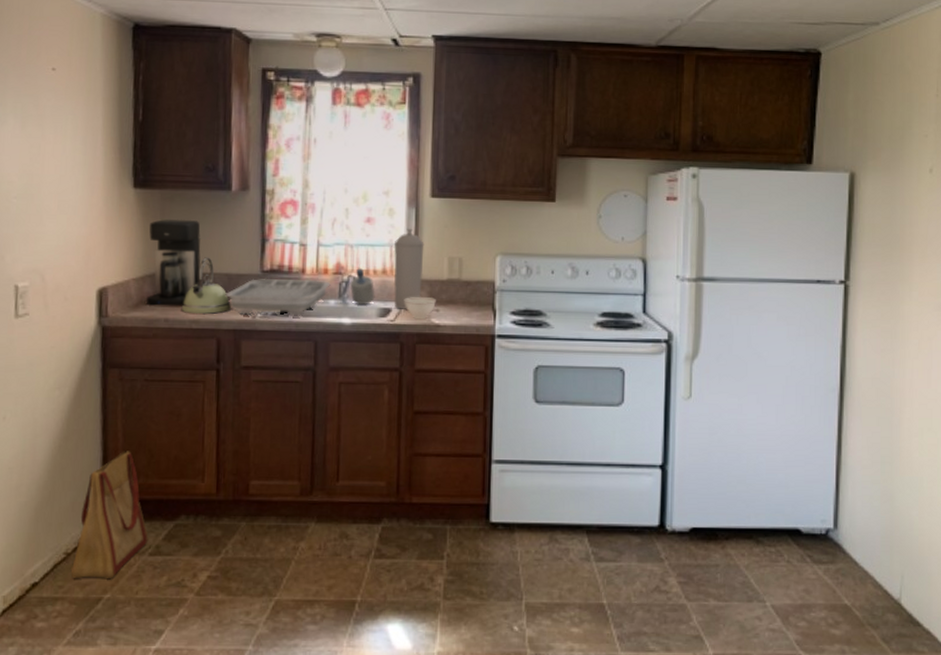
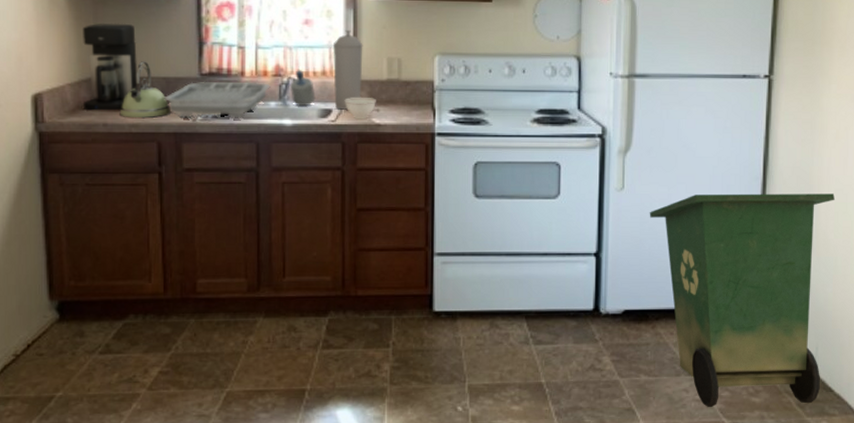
shopping bag: present [70,451,149,578] -> none [21,254,98,378]
recycling bin: none [718,405,918,639] -> present [649,193,835,407]

